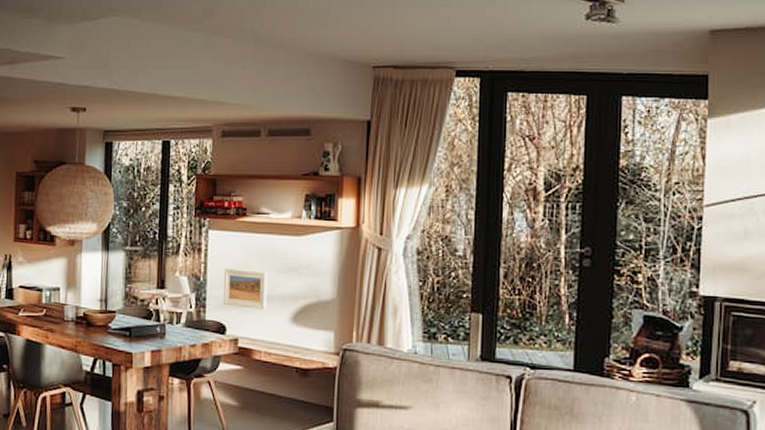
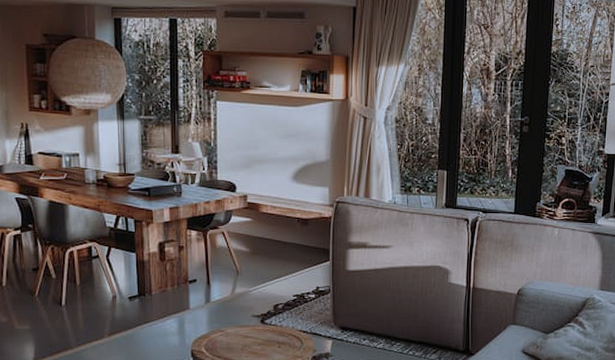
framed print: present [223,268,268,309] -> none [232,135,271,170]

